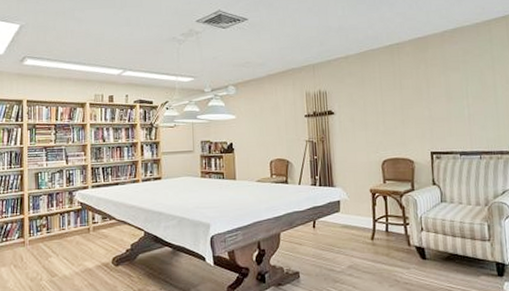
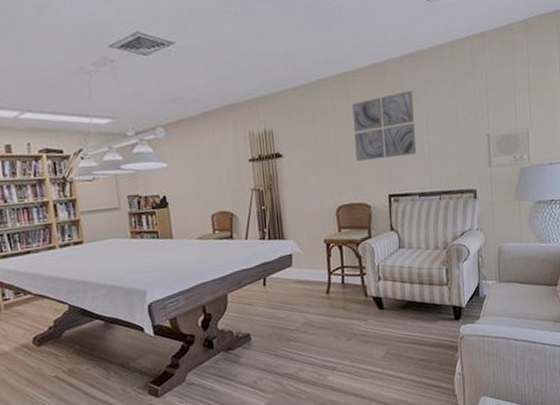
wall art: none [397,61,457,121] -> present [352,91,417,161]

